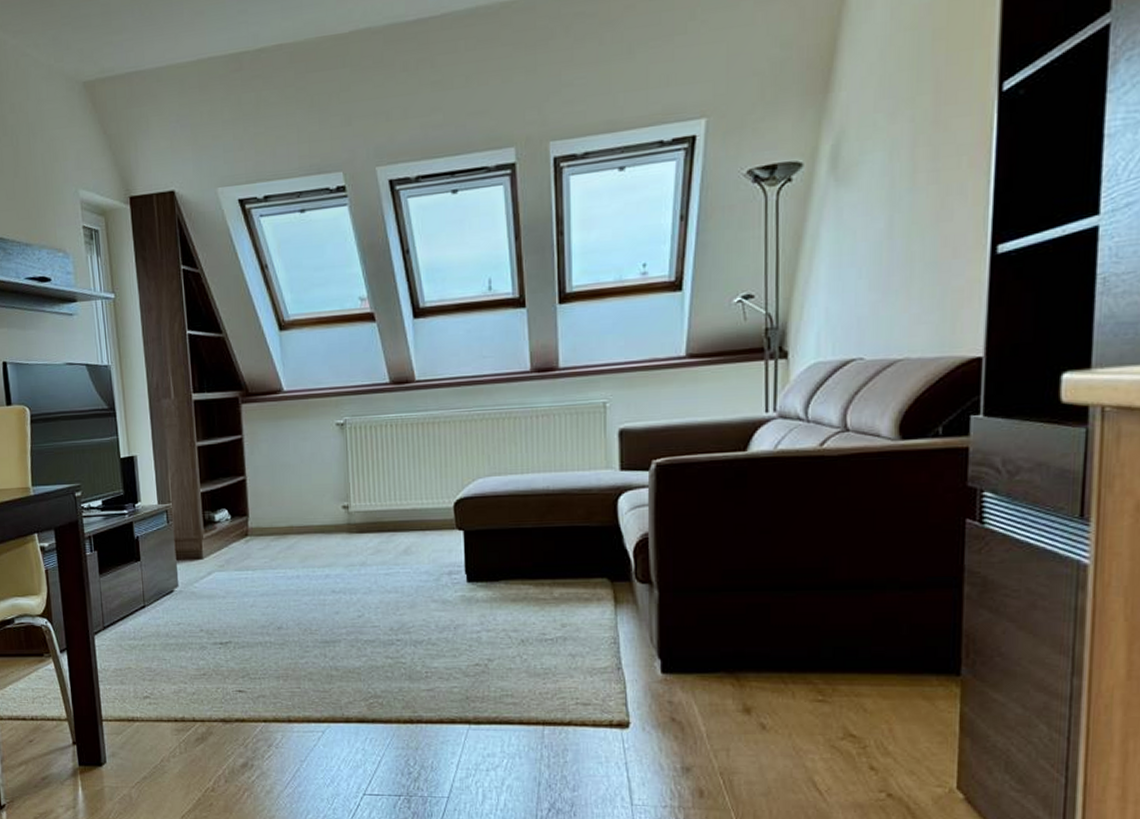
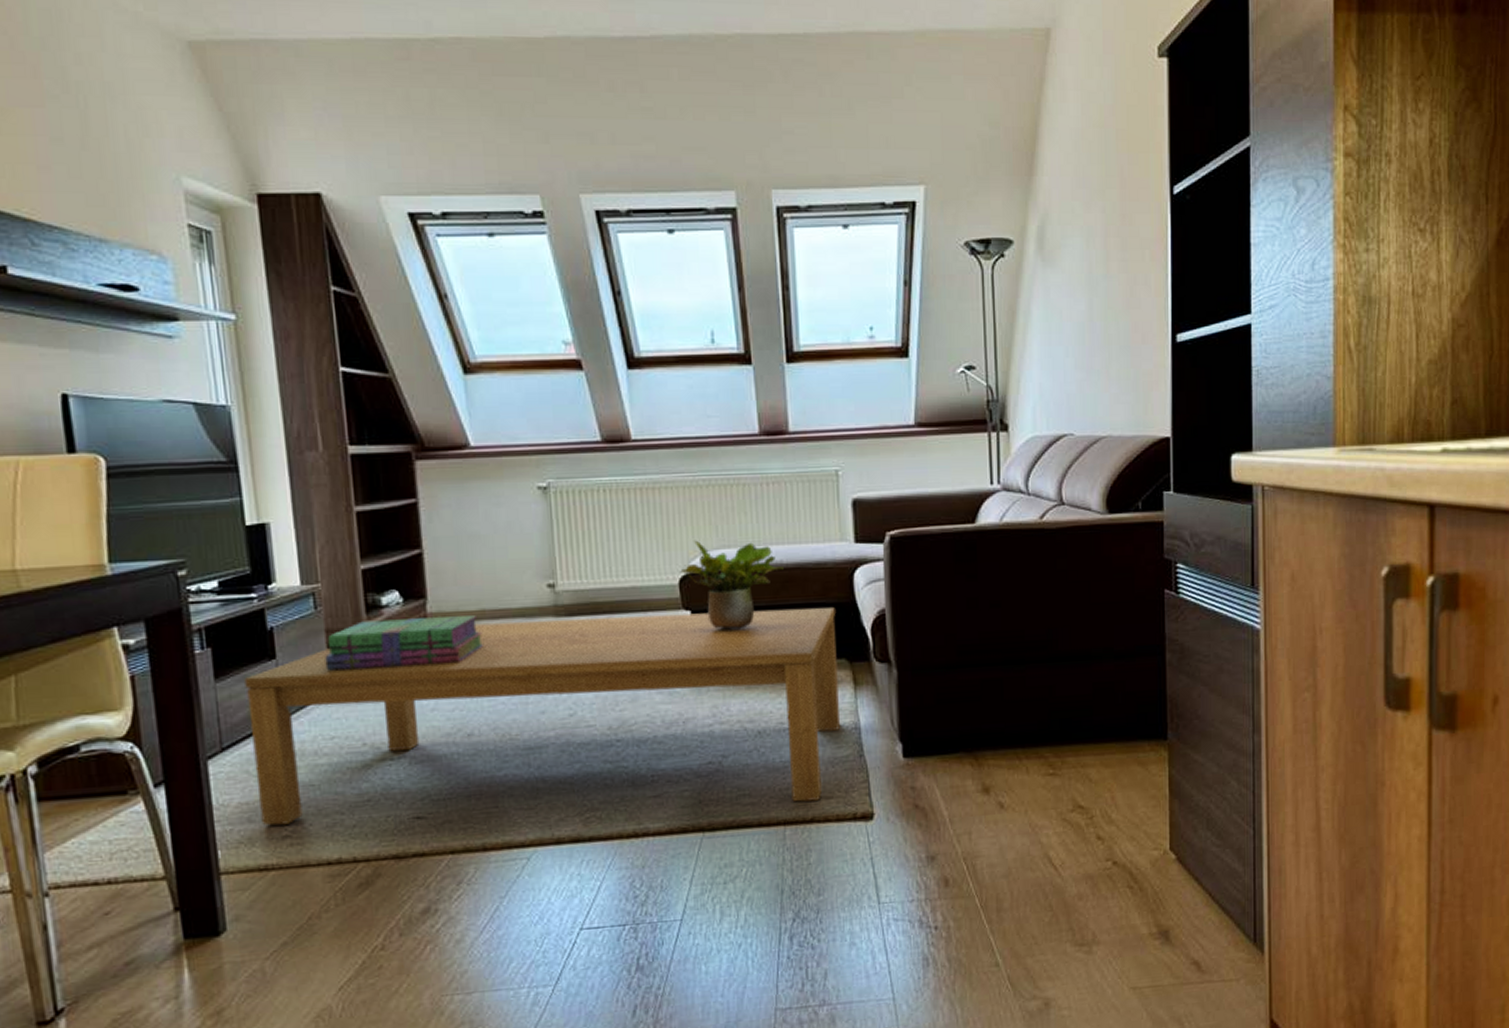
coffee table: none [119,530,600,706] -> present [244,608,841,826]
stack of books: none [174,531,291,572] -> present [325,615,483,671]
potted plant: none [455,468,550,548] -> present [680,540,784,629]

